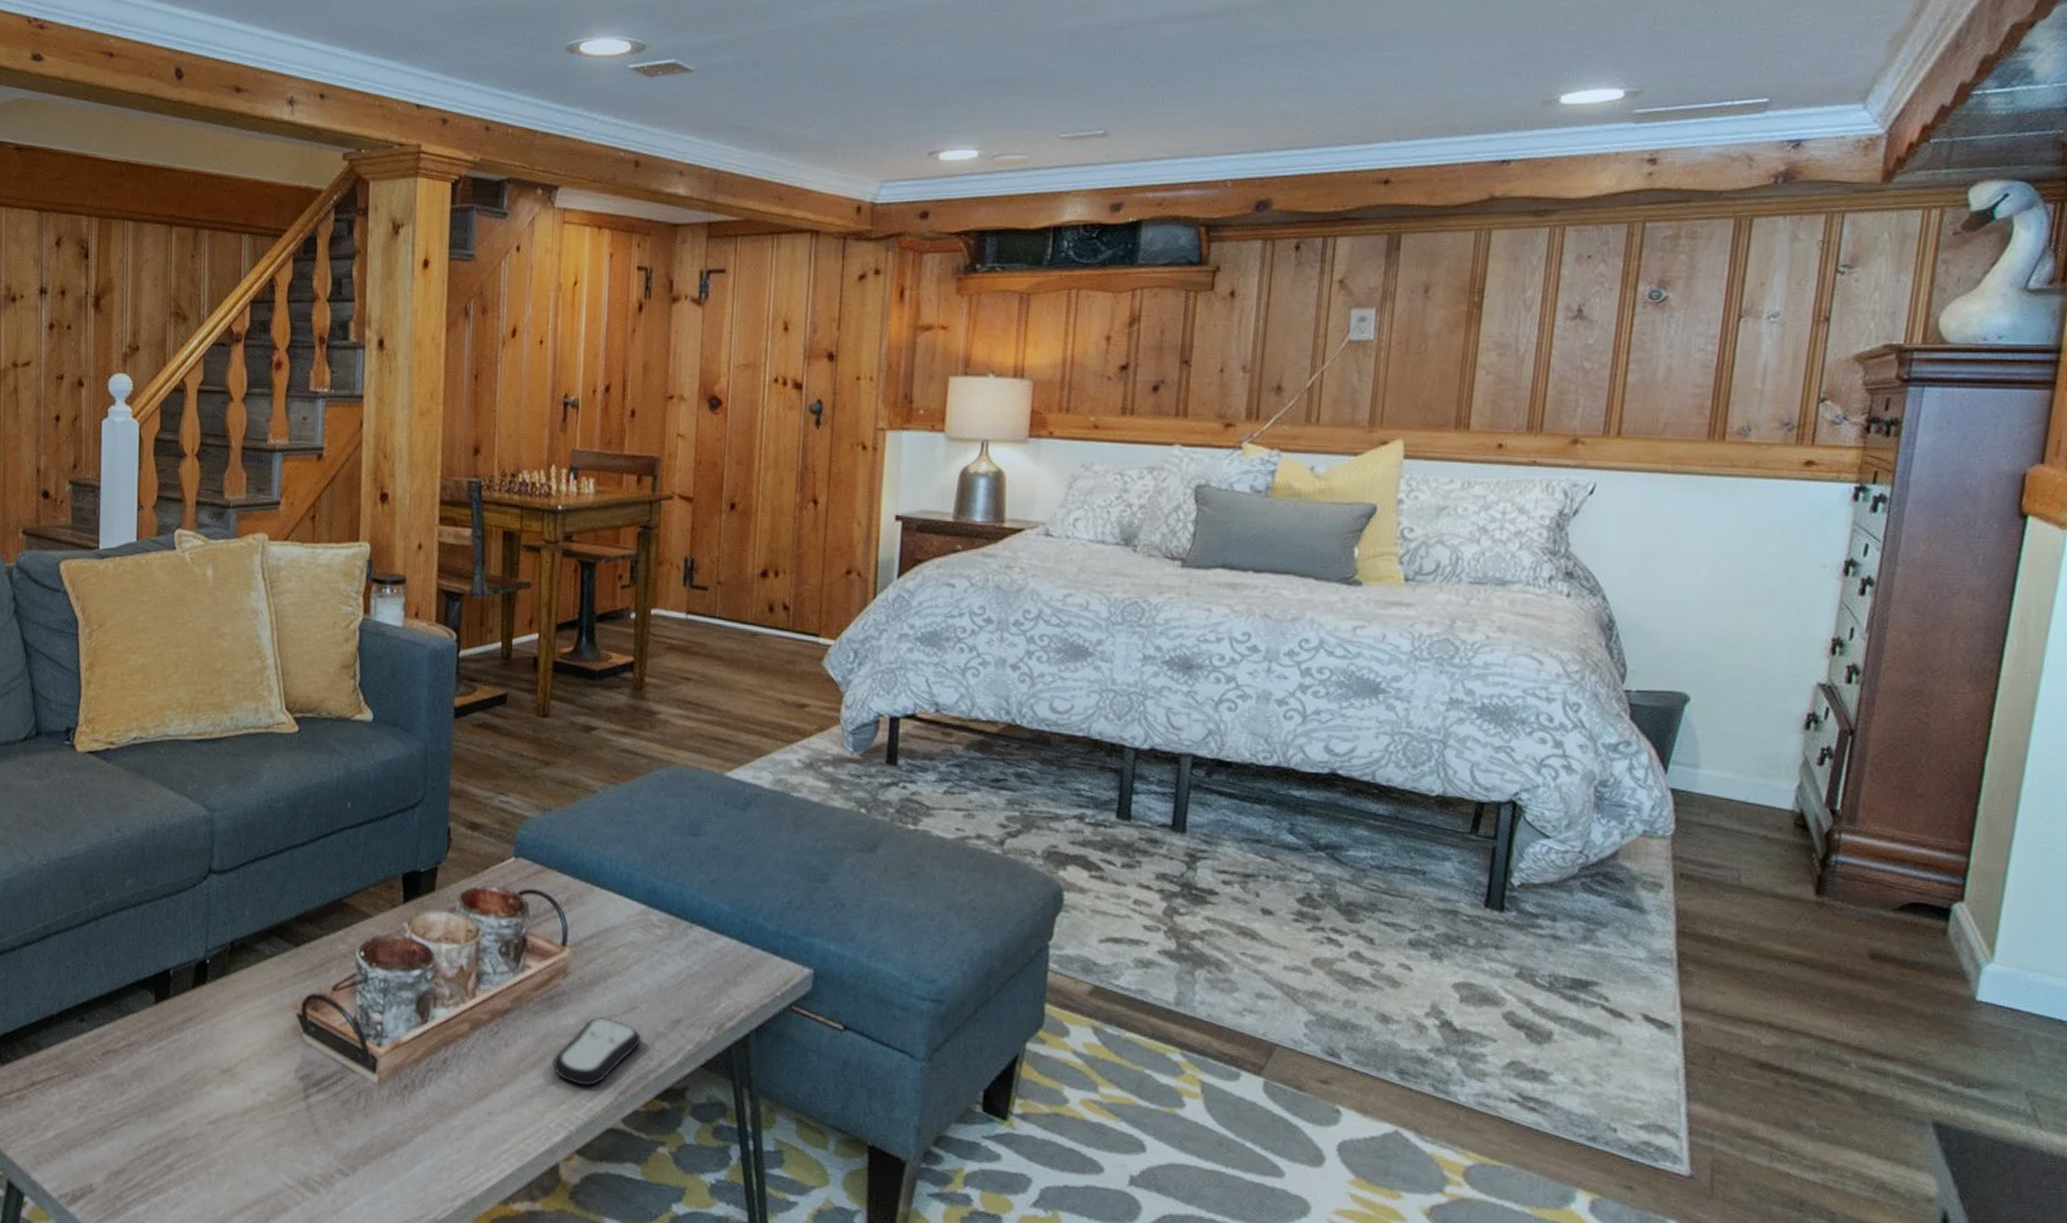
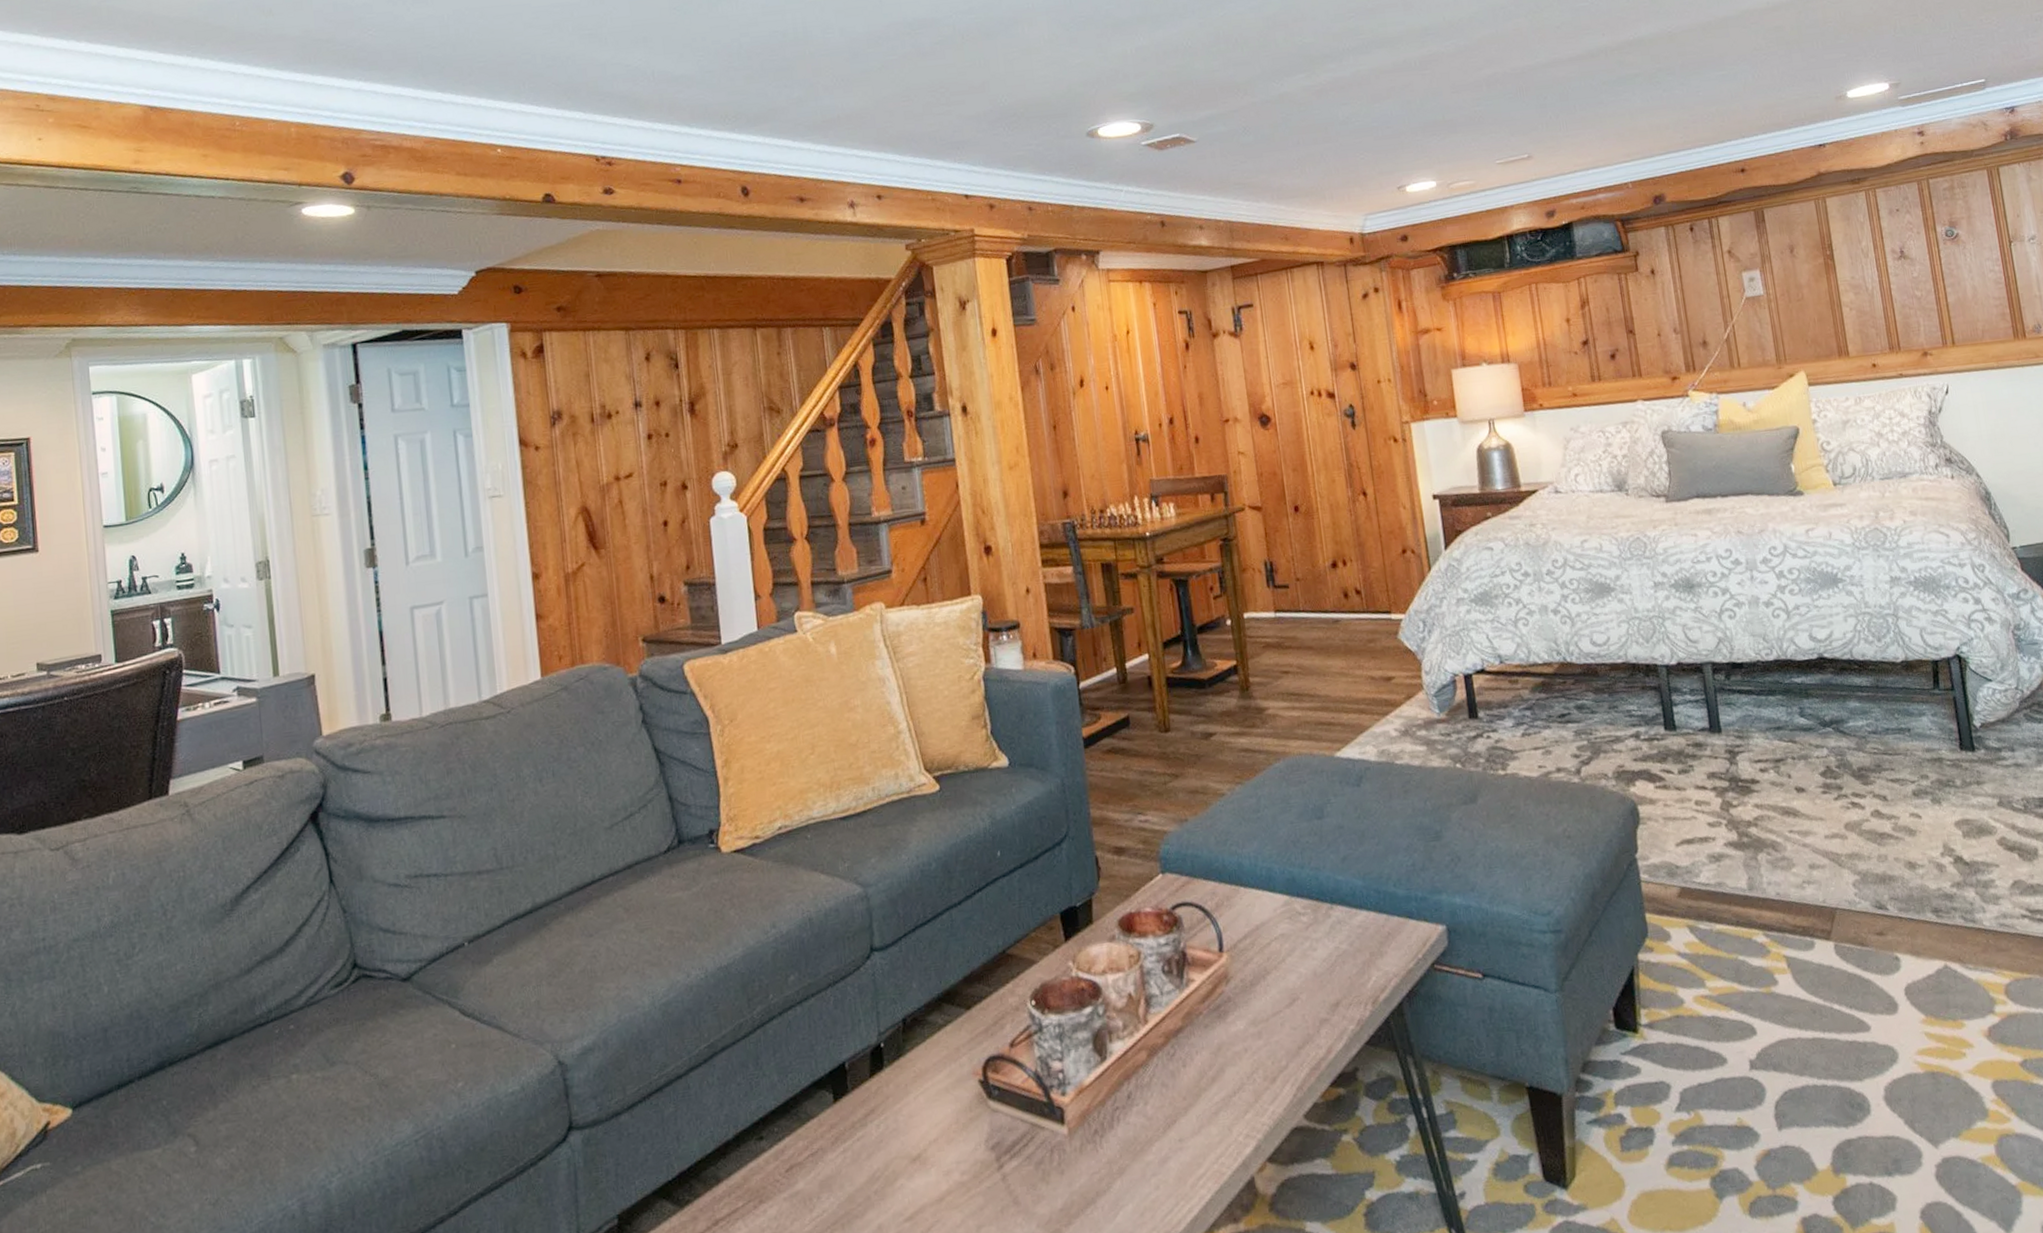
remote control: present [551,1017,642,1087] -> none [1229,1015,1309,1091]

